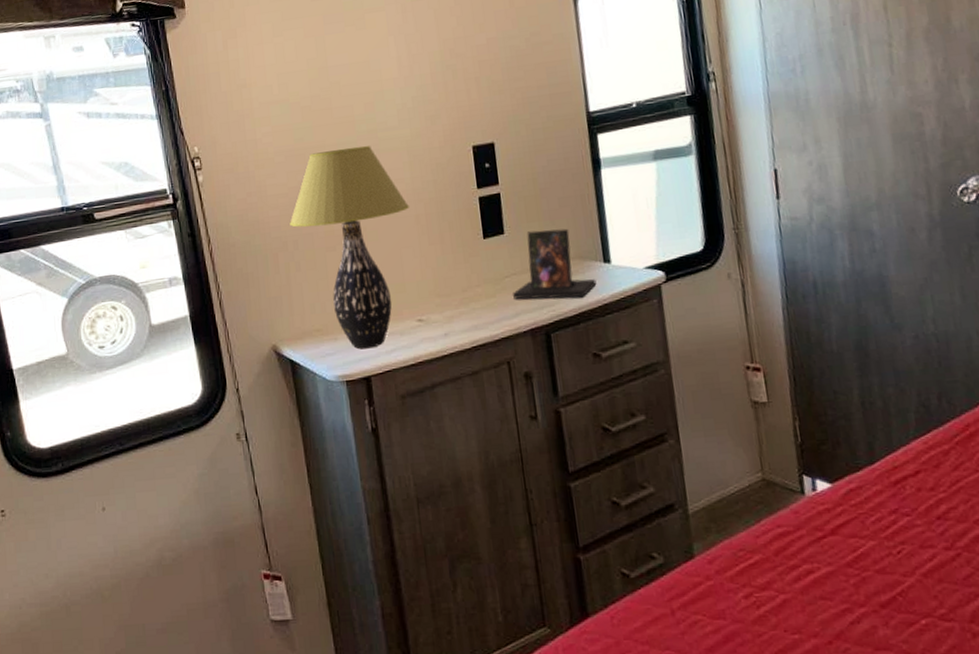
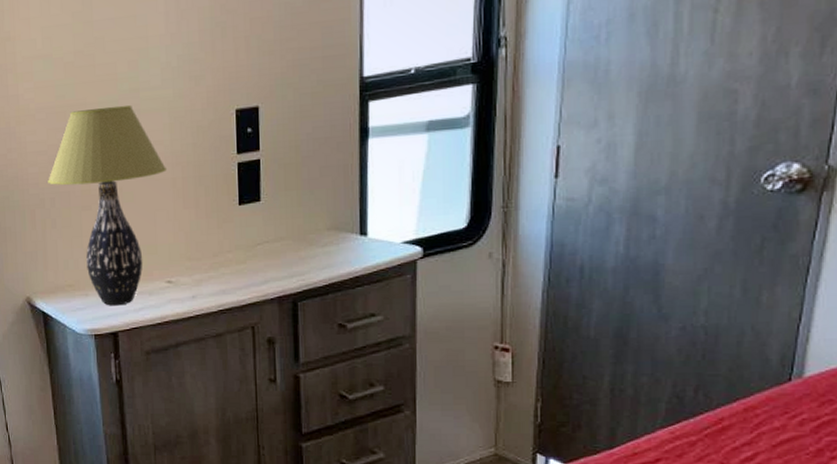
photo frame: present [513,228,597,299] -> none [264,198,350,269]

